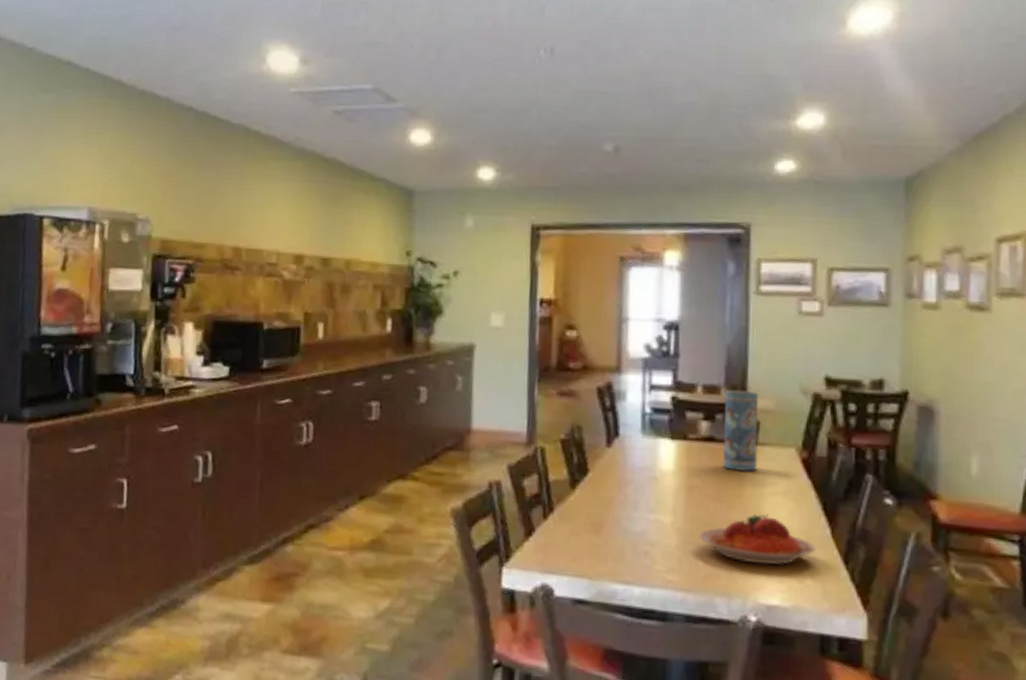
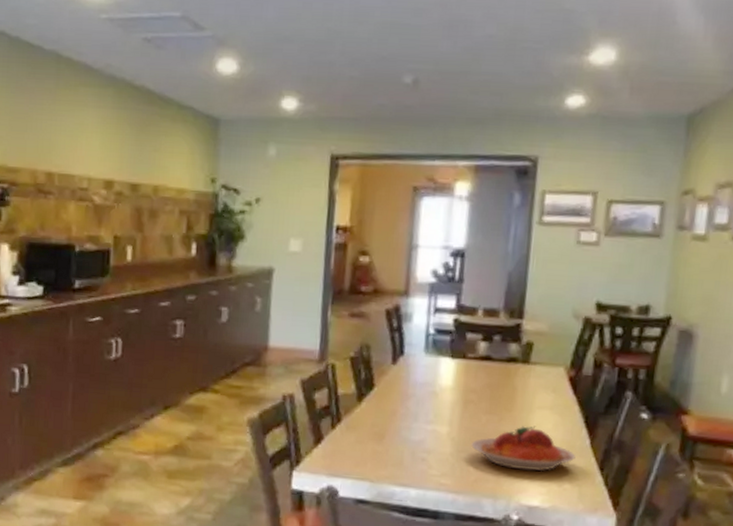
vase: present [723,390,759,472] -> none [497,313,535,388]

